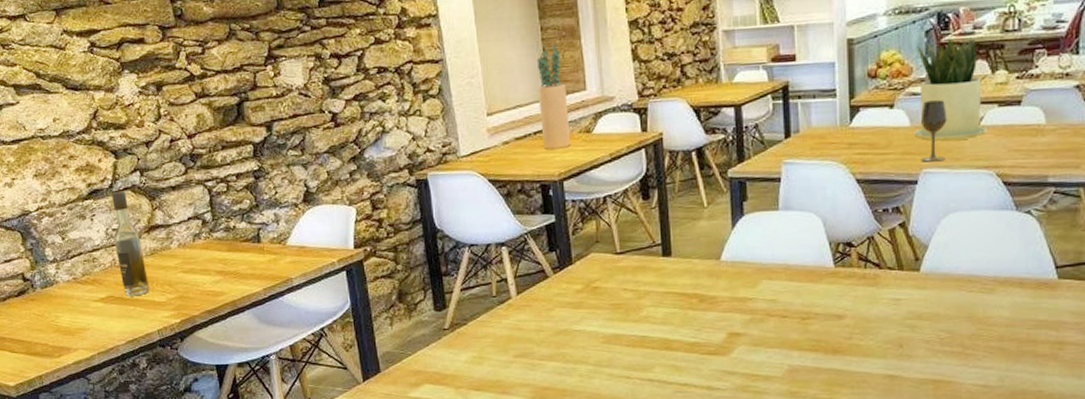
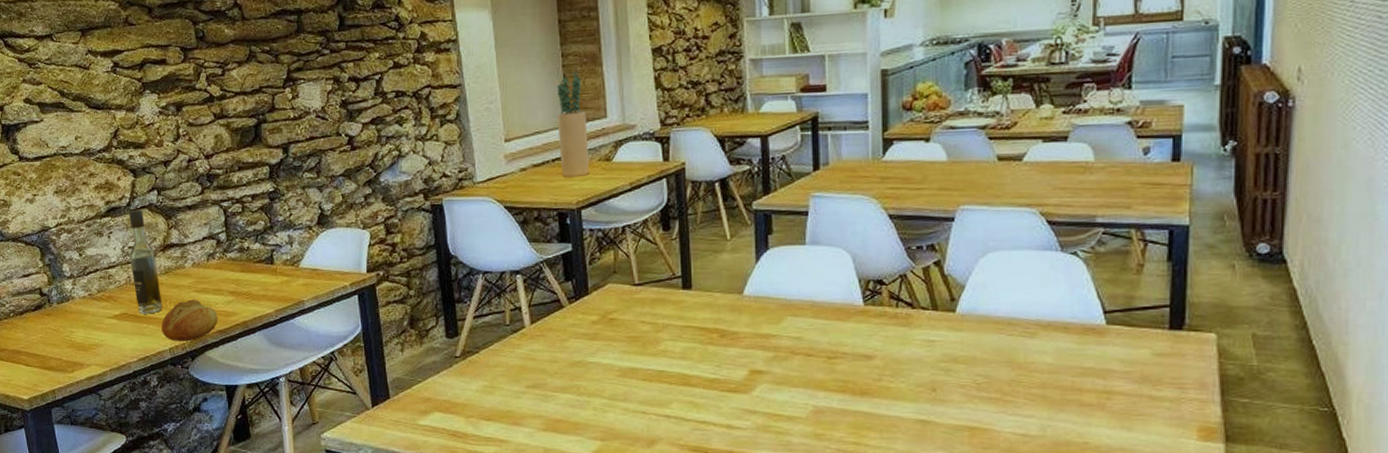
bread roll: none [149,280,207,323] -> present [161,299,218,342]
planter: present [914,37,987,141] -> none [951,70,1030,177]
wine glass: present [920,100,947,162] -> none [958,134,987,199]

